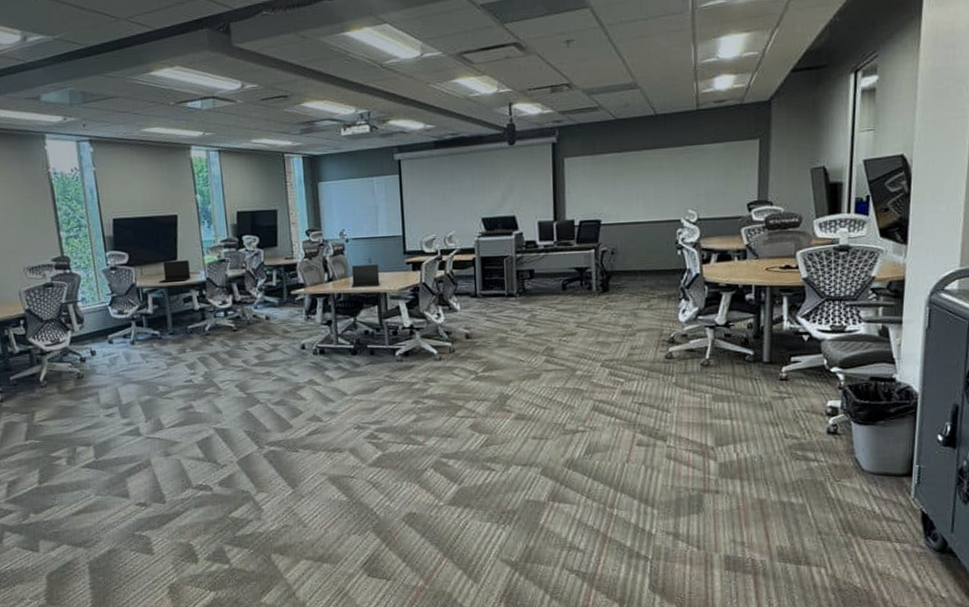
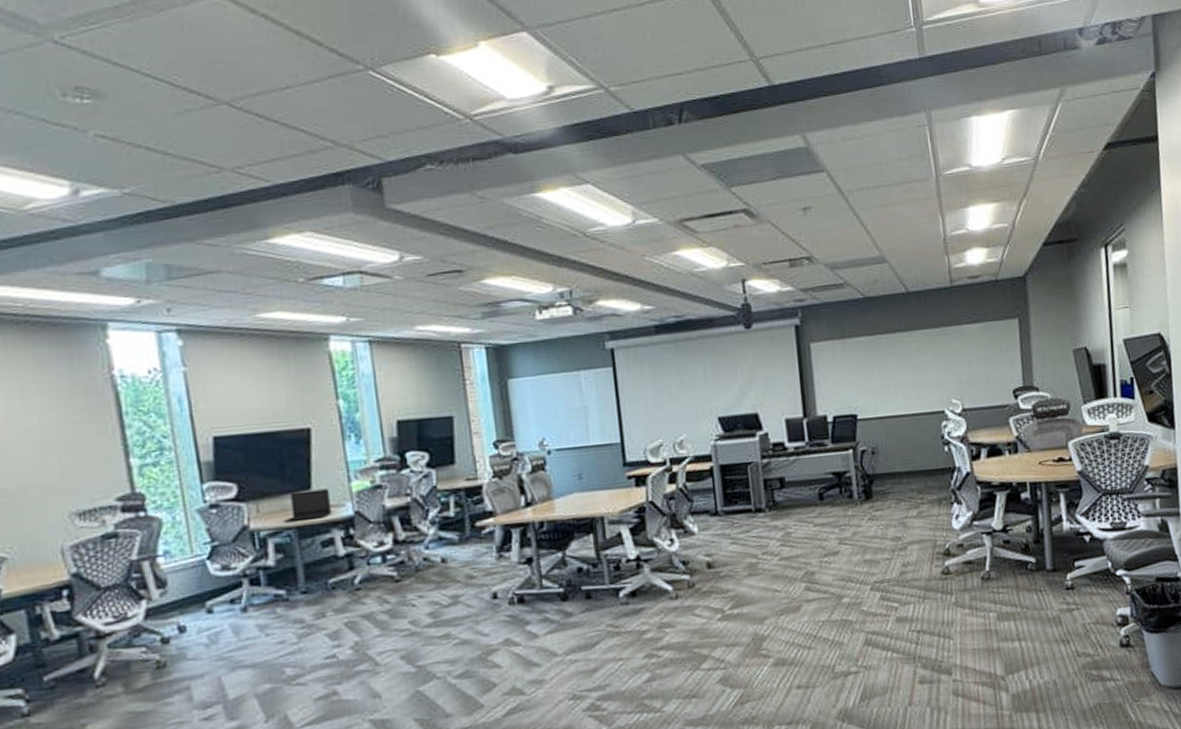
laptop: present [351,264,380,288] -> none [556,481,595,513]

